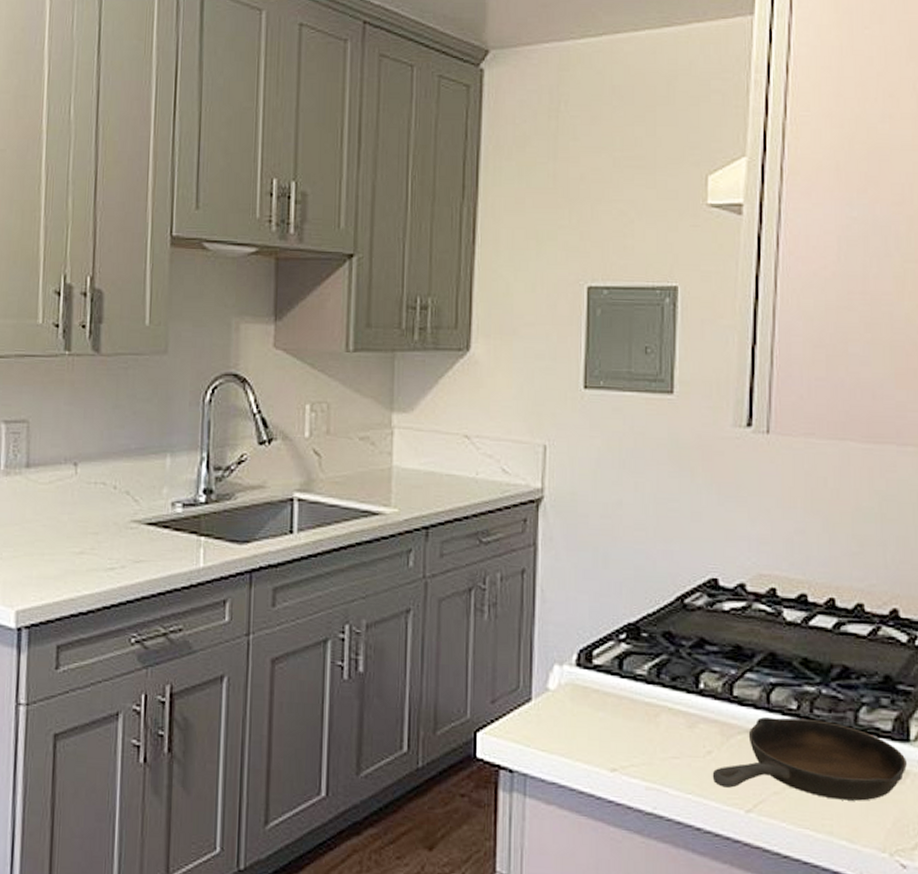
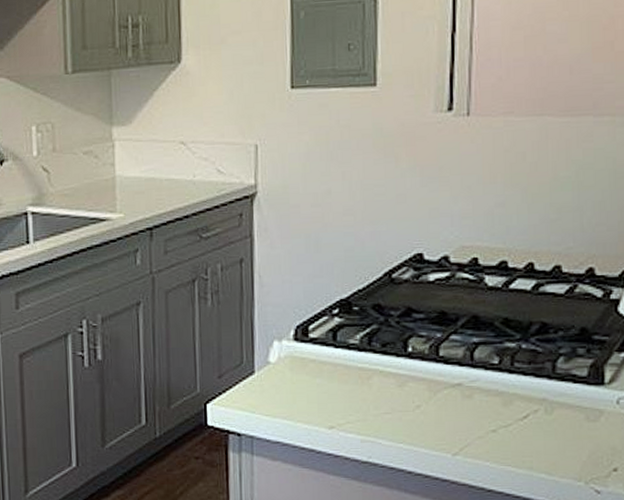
frying pan: present [712,717,907,801] -> none [421,371,601,439]

